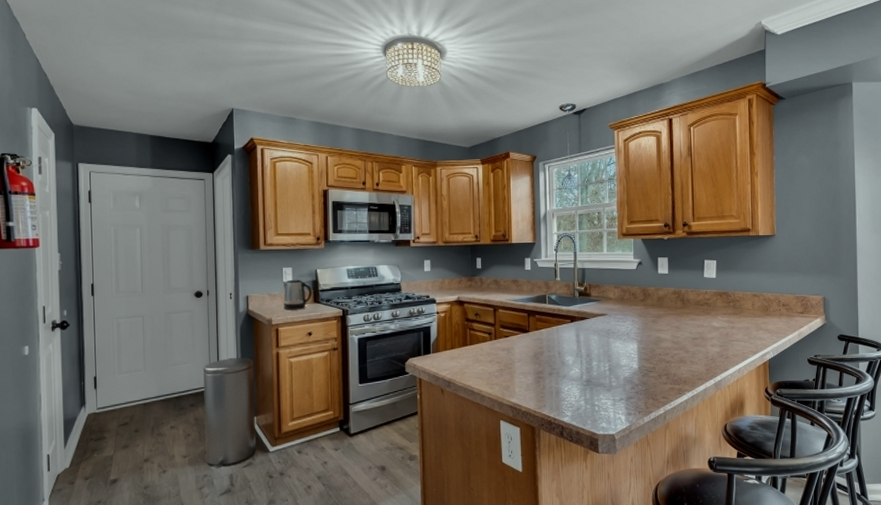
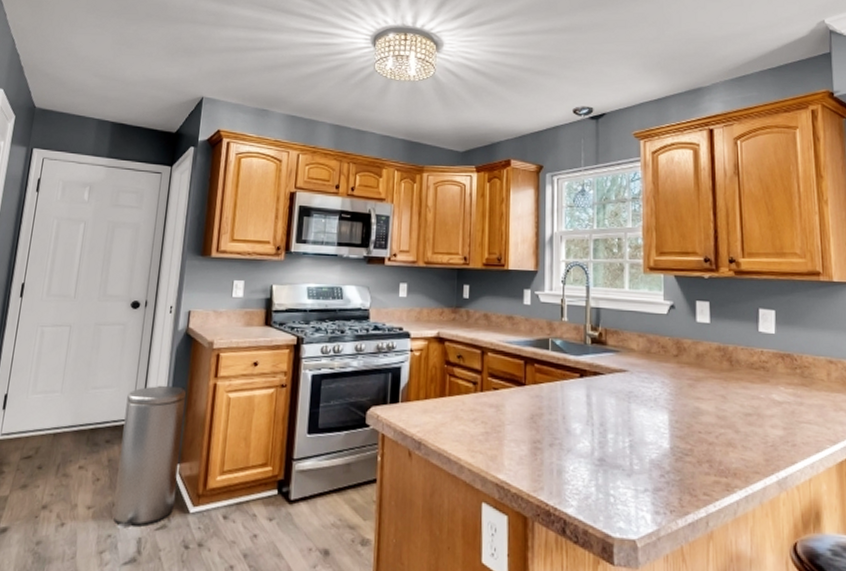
kettle: present [283,279,313,310] -> none [229,295,265,333]

